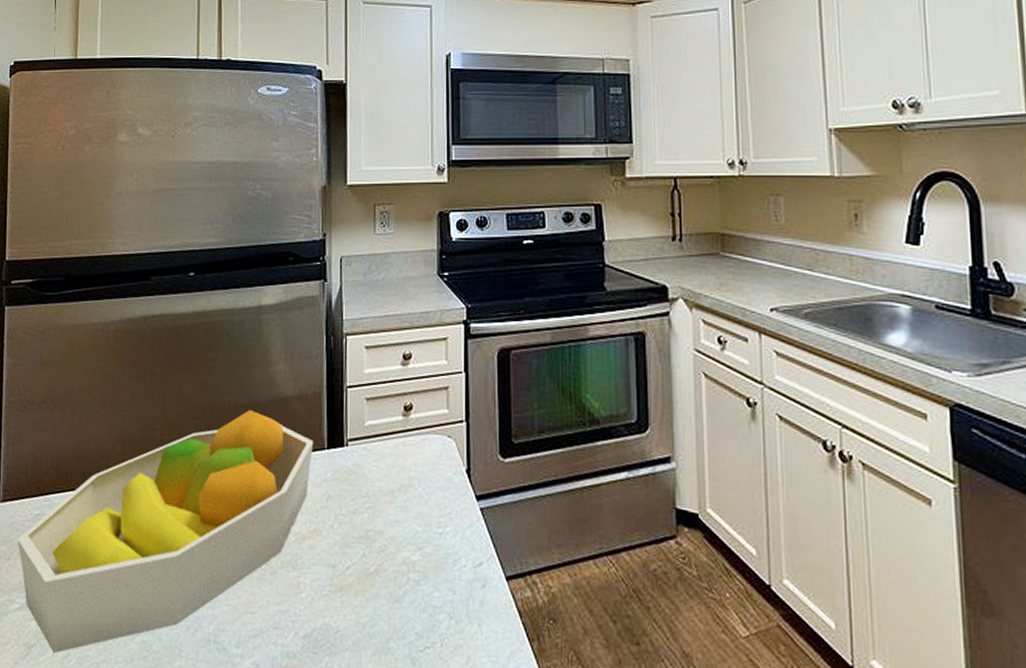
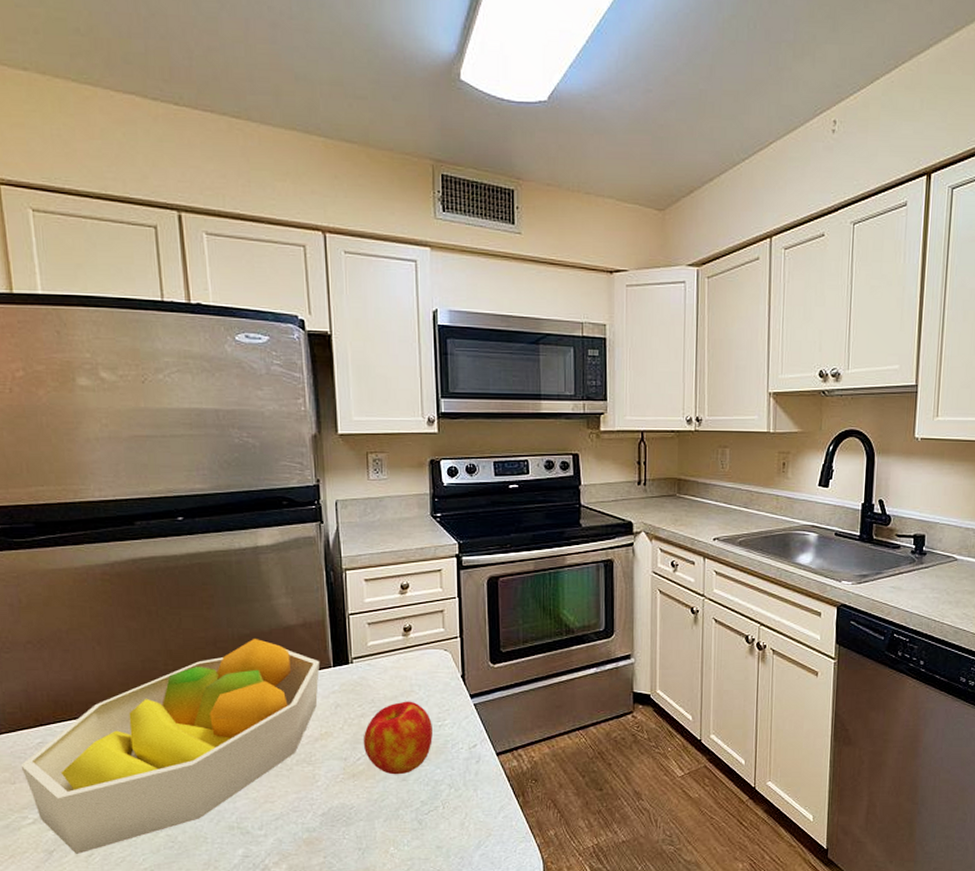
apple: none [354,497,432,594] -> present [363,701,433,775]

